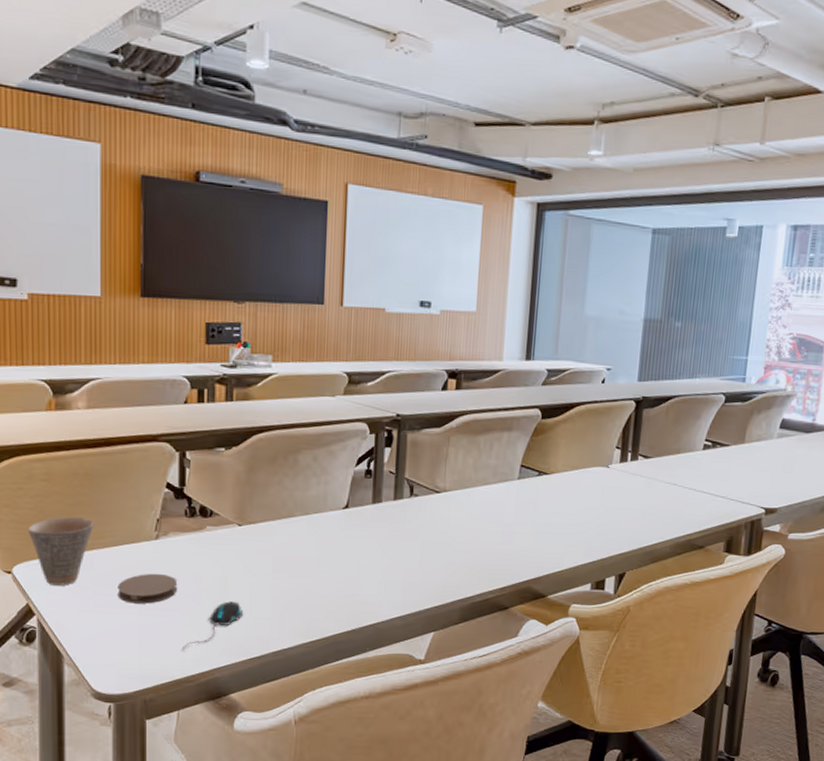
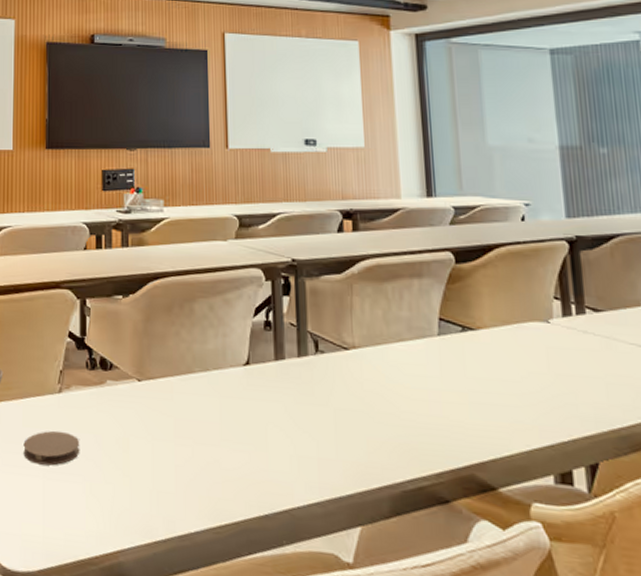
mouse: present [183,601,244,651] -> none [86,468,147,525]

